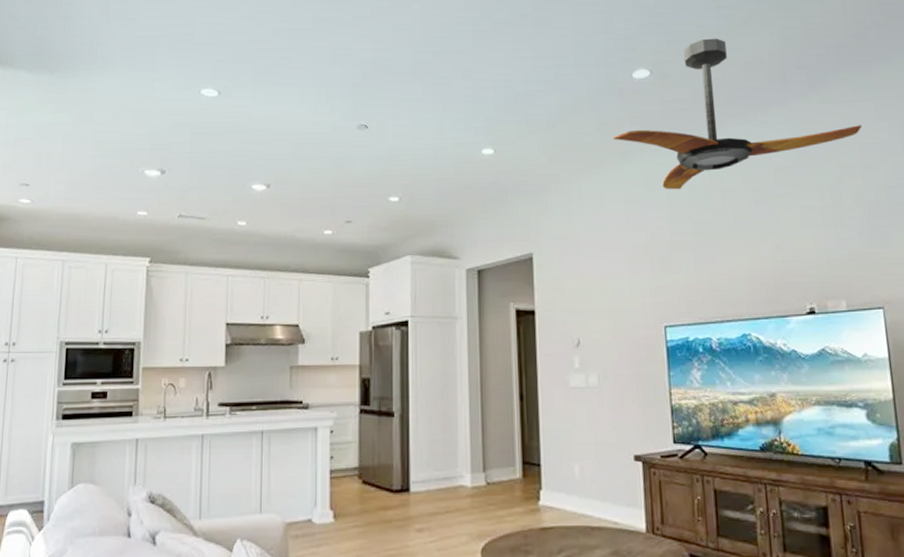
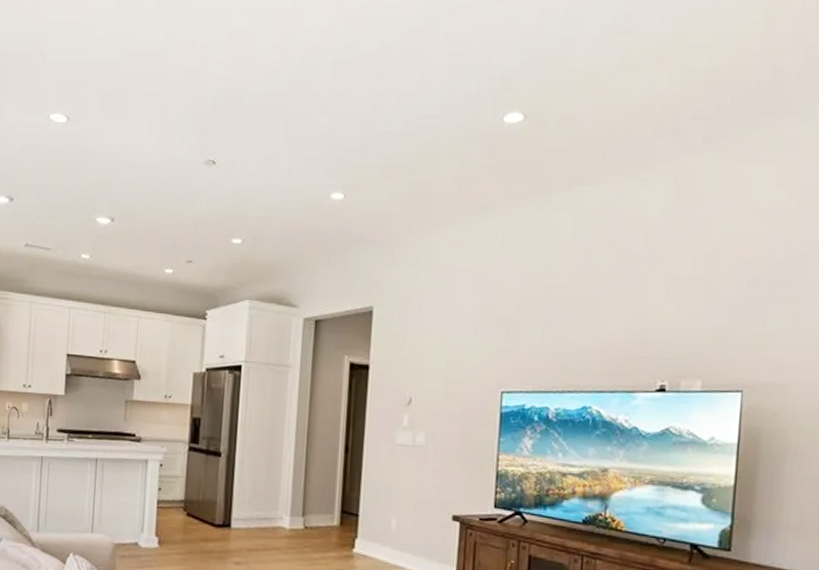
ceiling fan: present [613,38,863,190] -> none [473,79,758,250]

